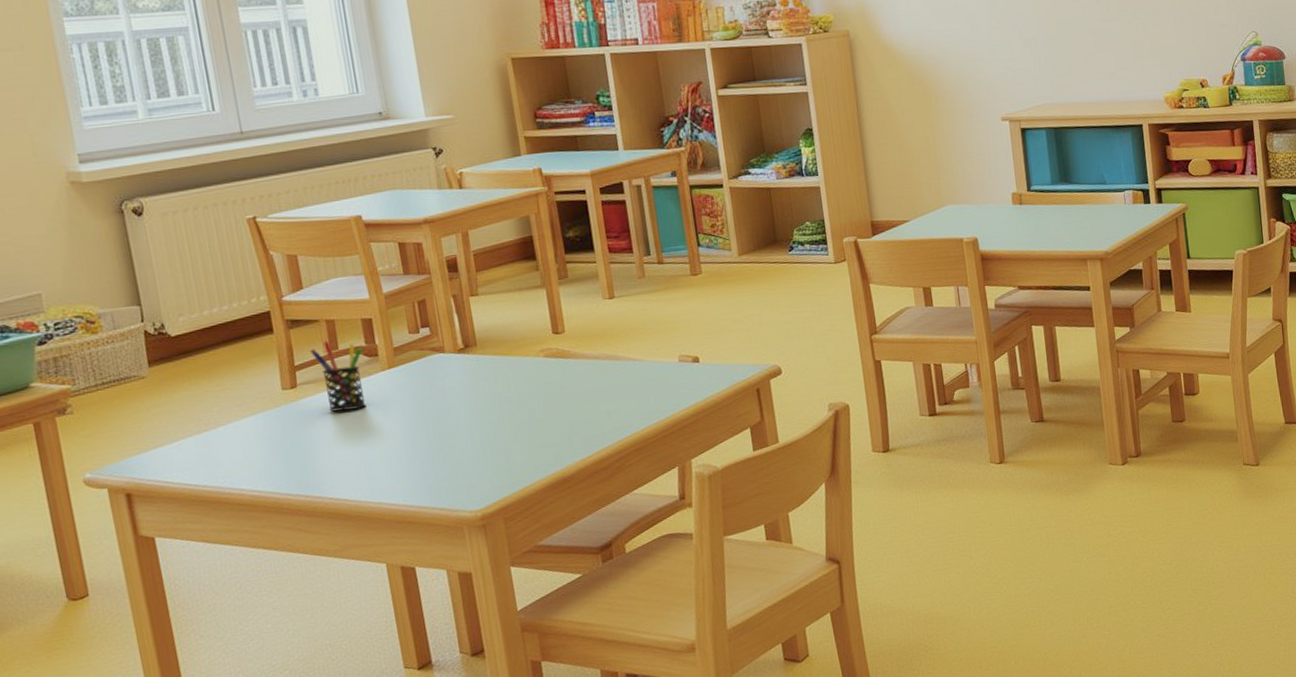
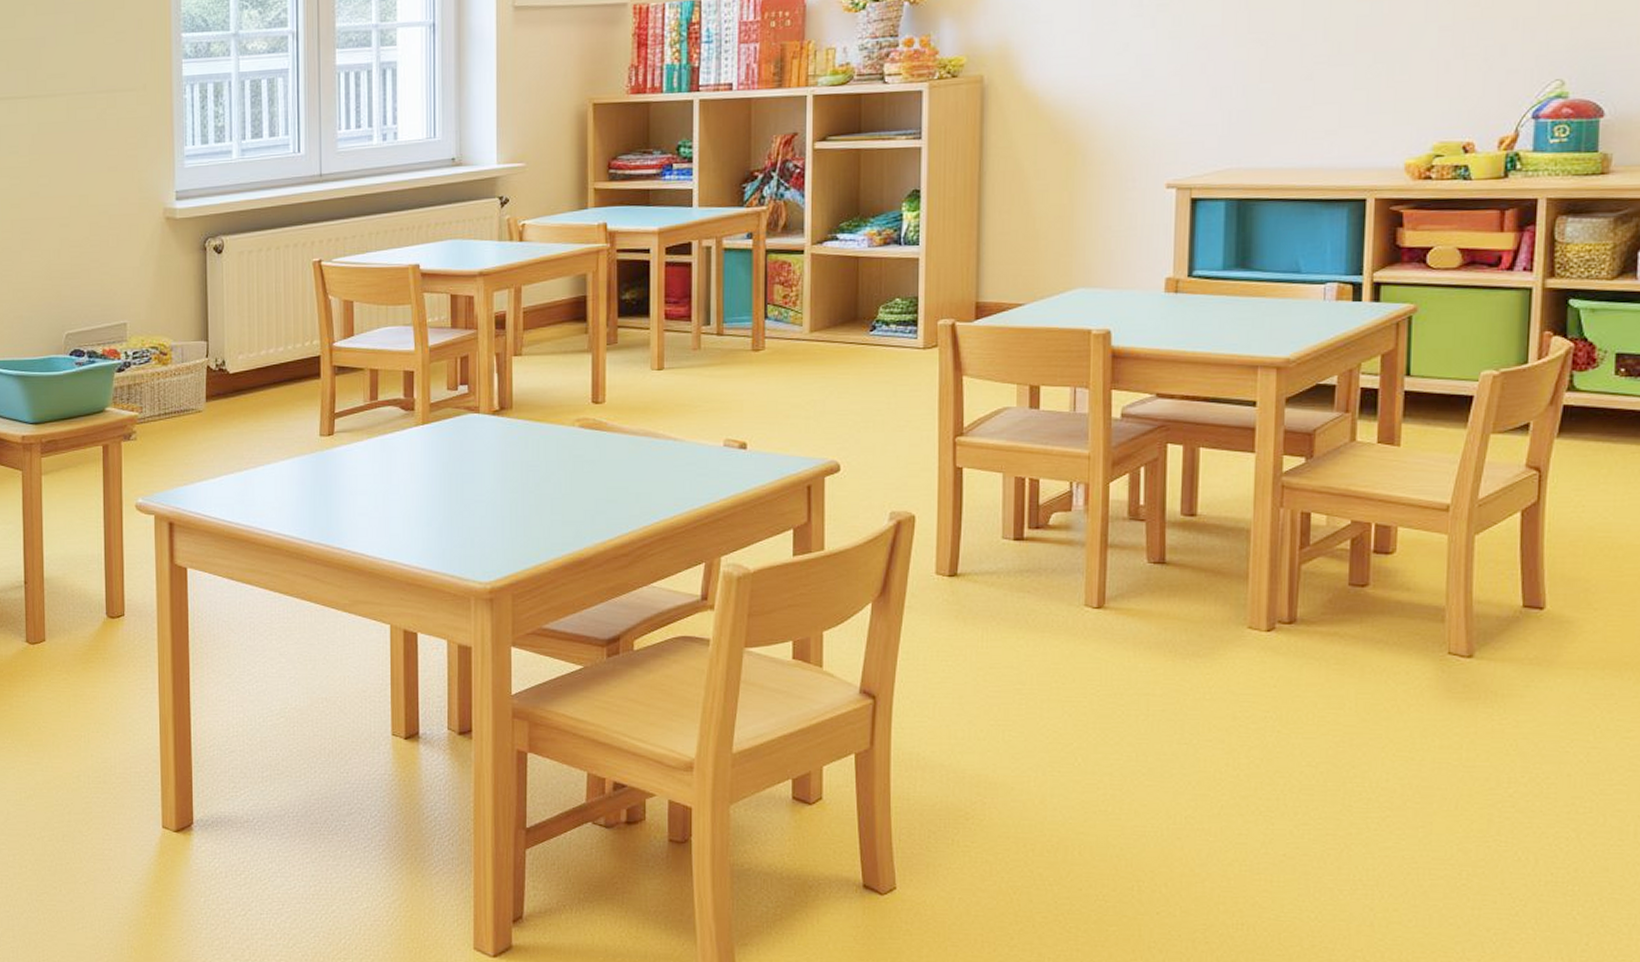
pen holder: present [310,340,366,412] -> none [351,390,400,463]

